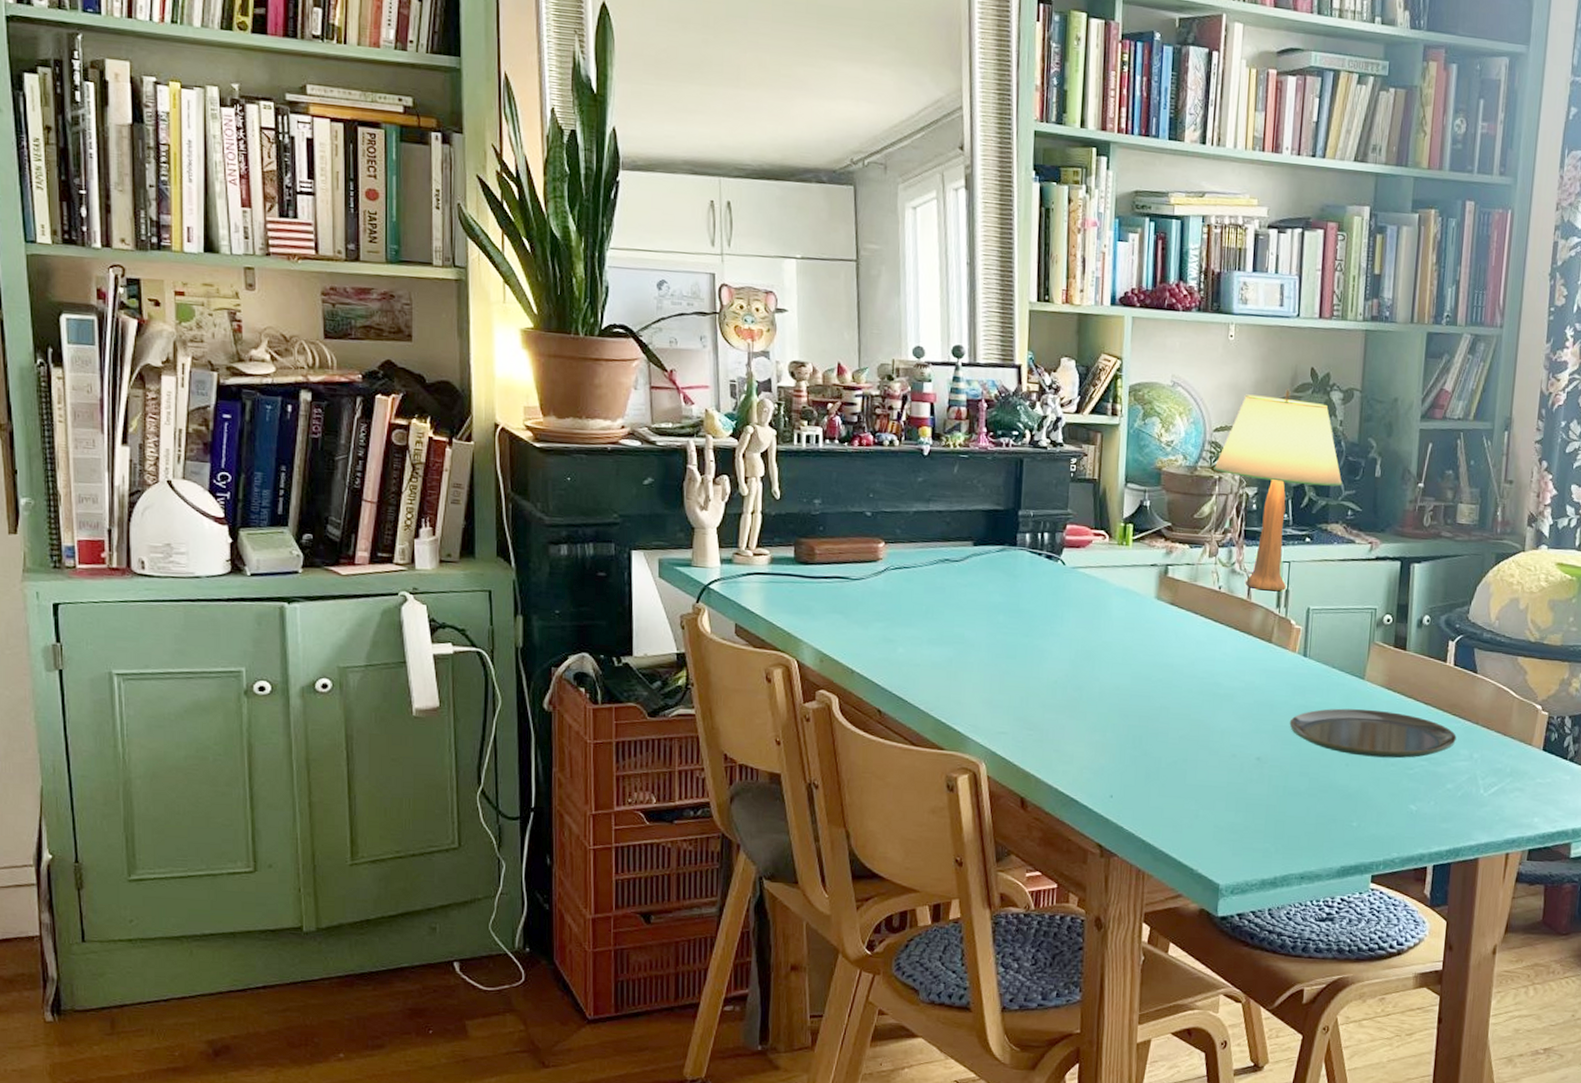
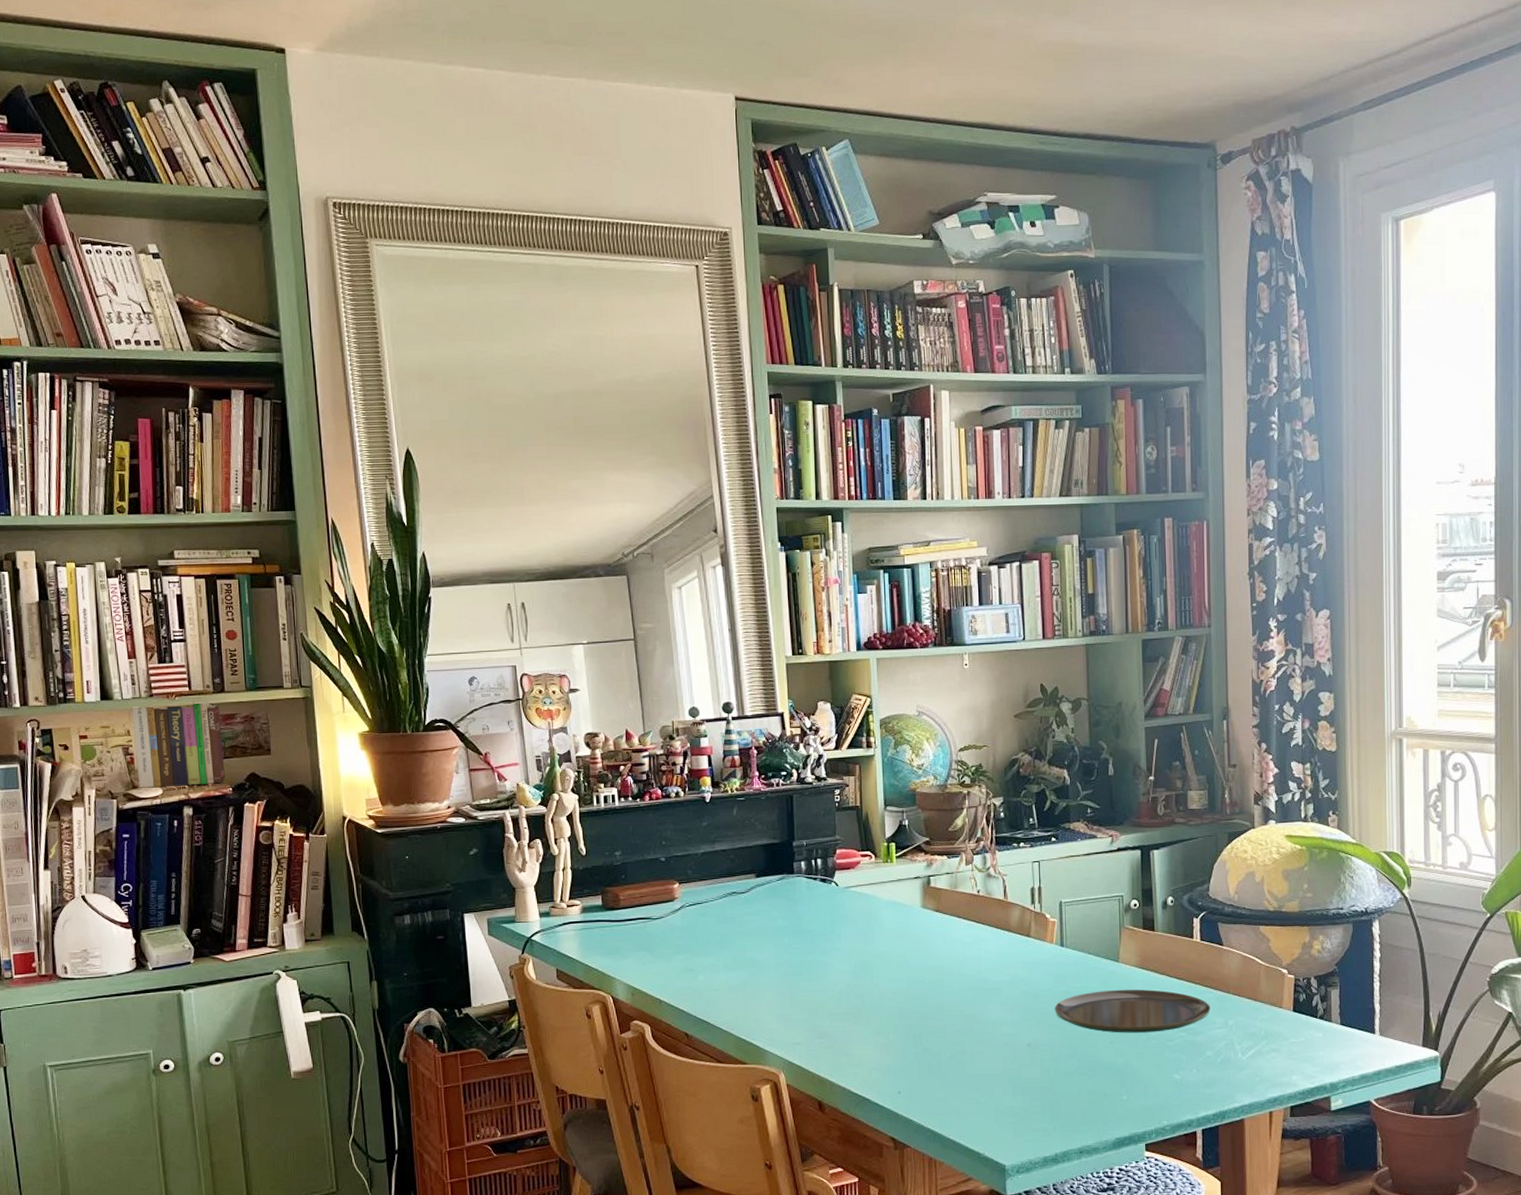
books: none [242,266,354,368] -> present [132,701,225,788]
table lamp: present [1214,390,1343,592] -> none [962,706,1081,890]

